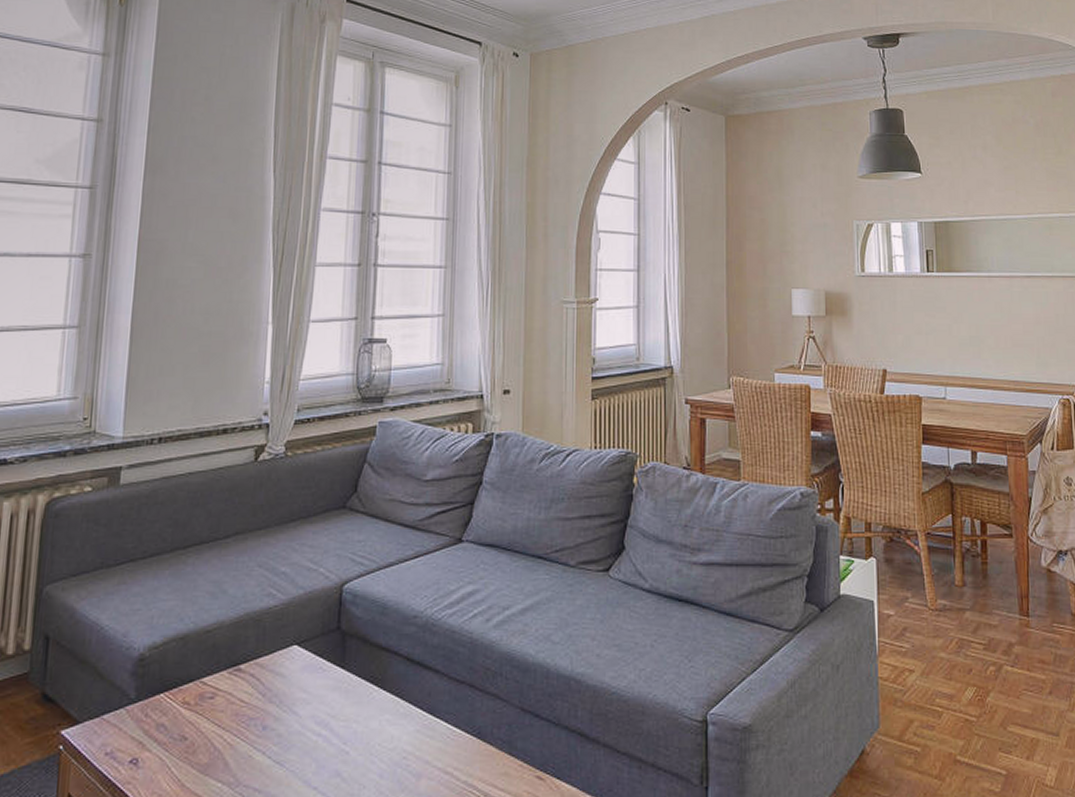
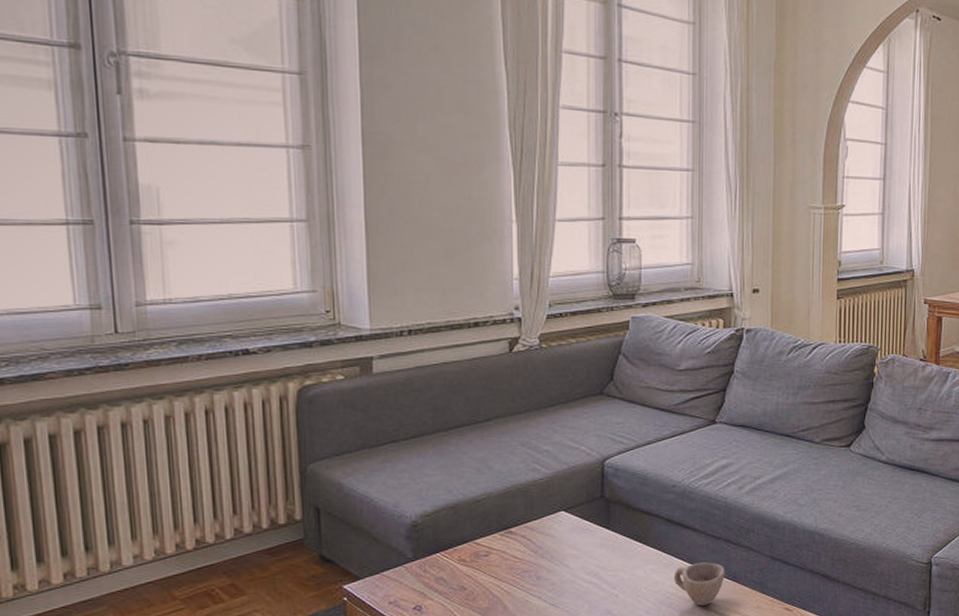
cup: none [412,713,469,769] -> present [674,562,726,606]

